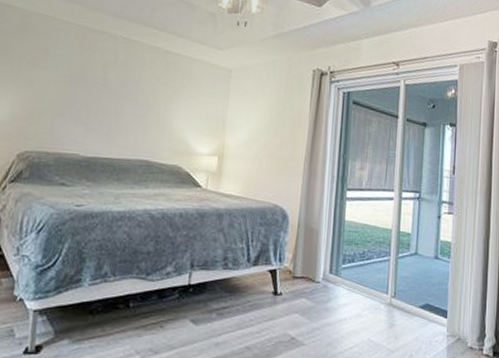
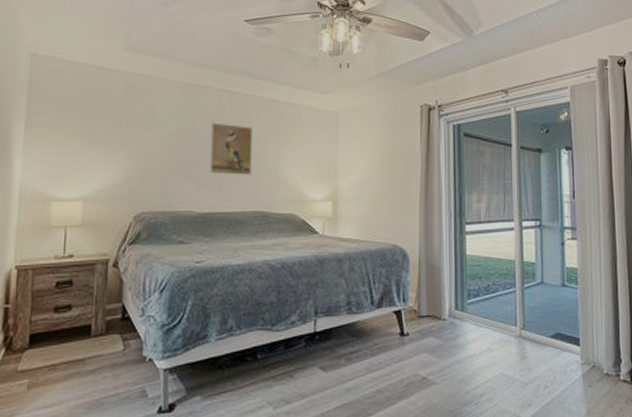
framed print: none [97,68,145,123] -> present [209,122,253,175]

